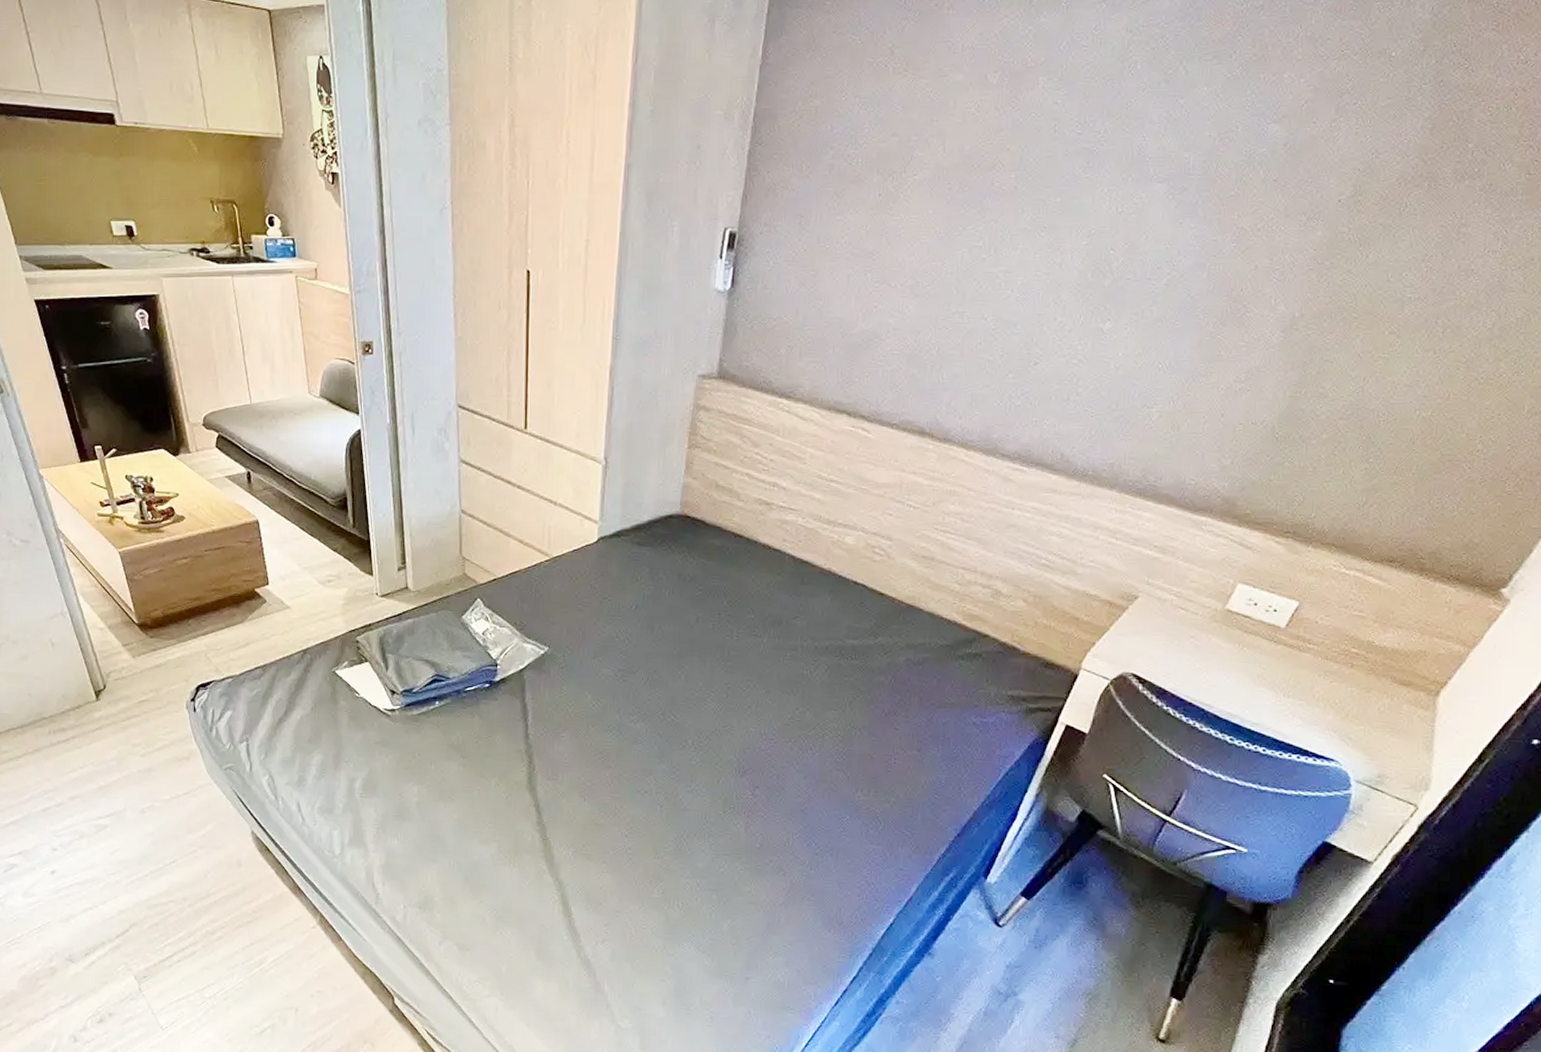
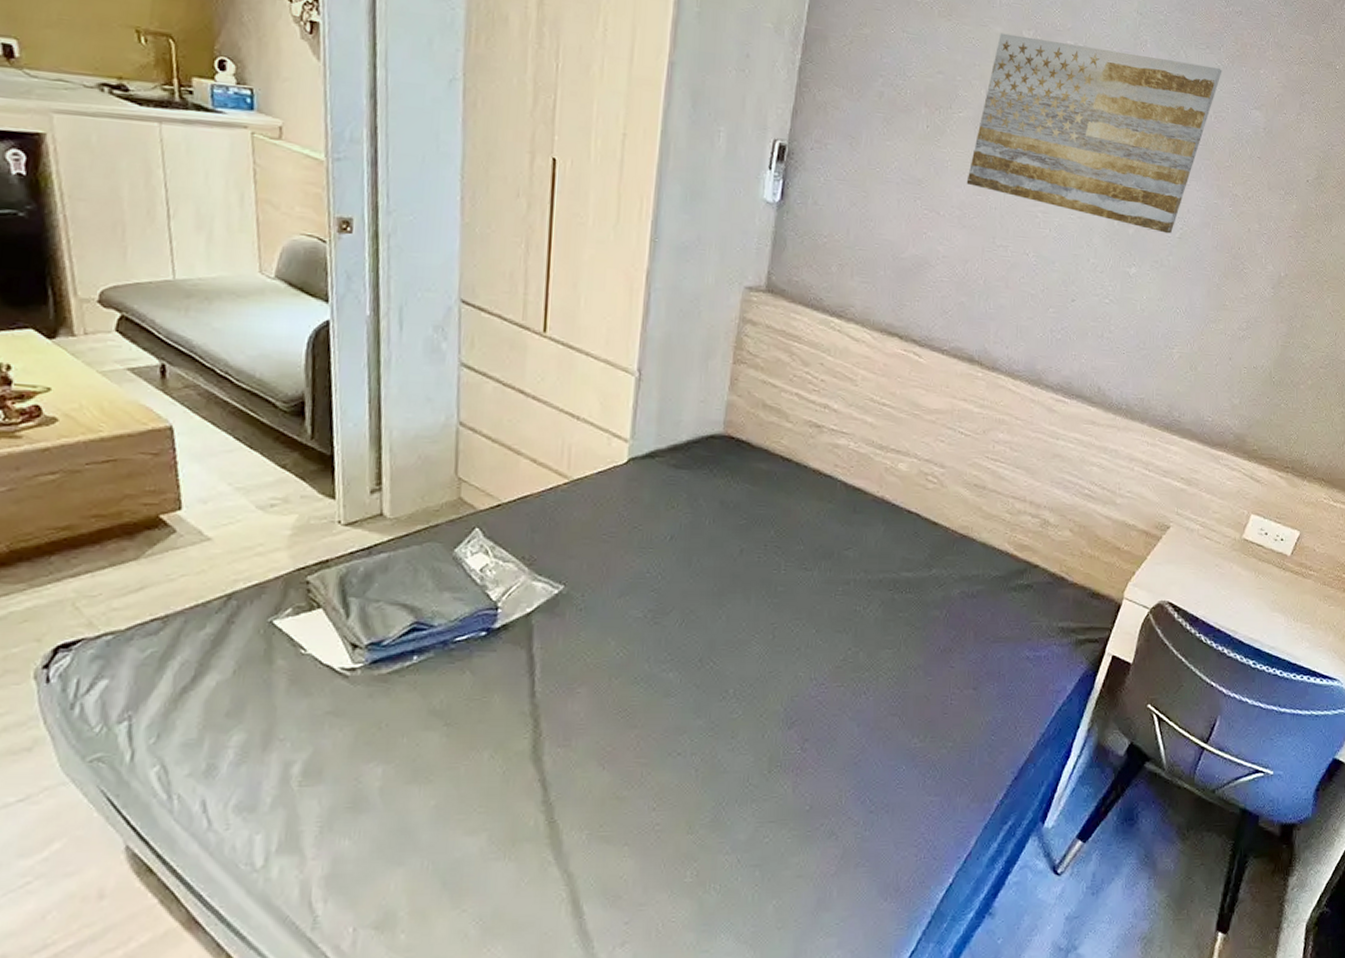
wall art: none [920,79,1233,281] -> present [966,32,1222,234]

